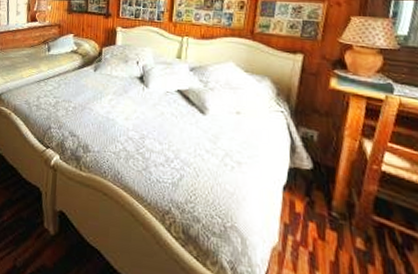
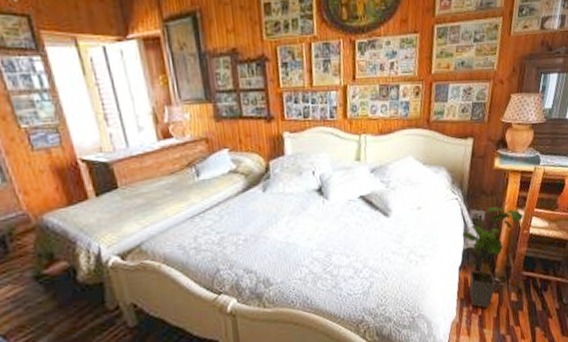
house plant: none [288,128,371,246] -> present [462,206,523,309]

